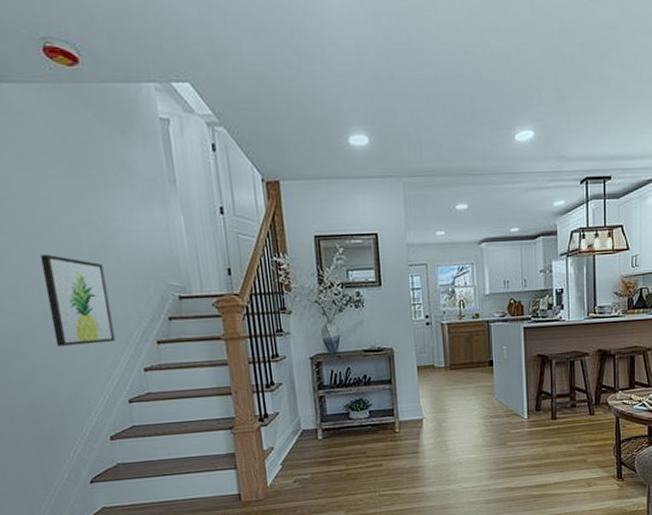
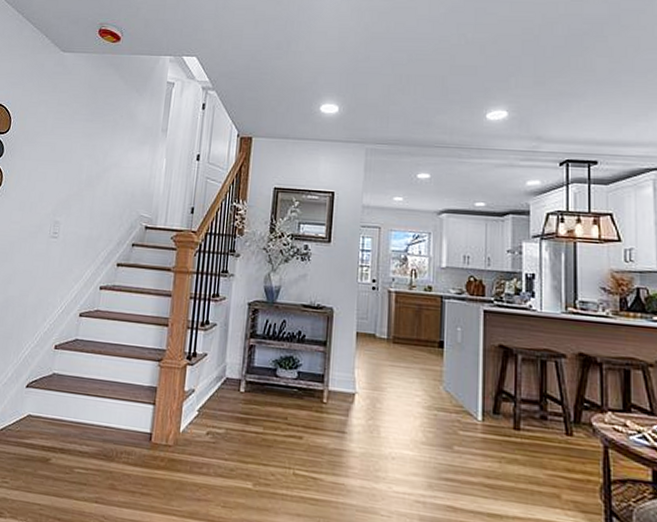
wall art: present [39,253,115,346] -> none [39,177,93,258]

